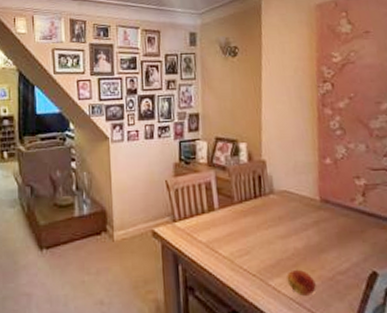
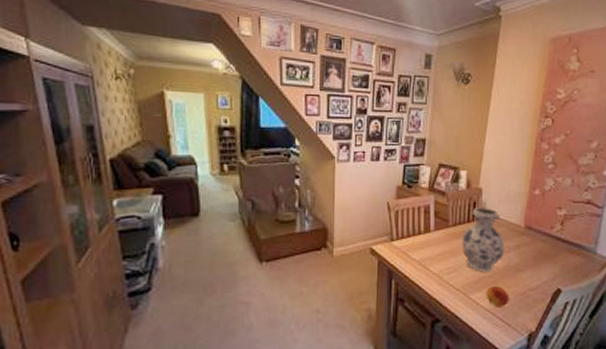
vase: none [250,180,302,254] -> present [462,206,505,272]

